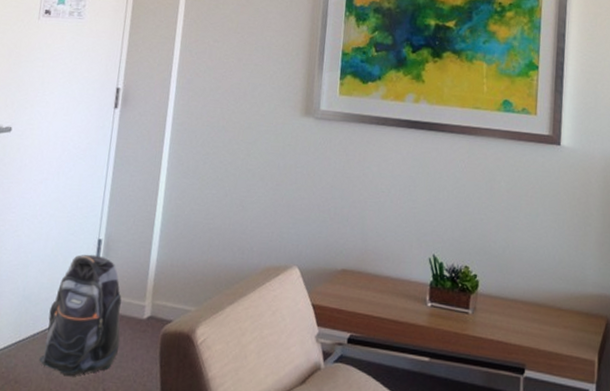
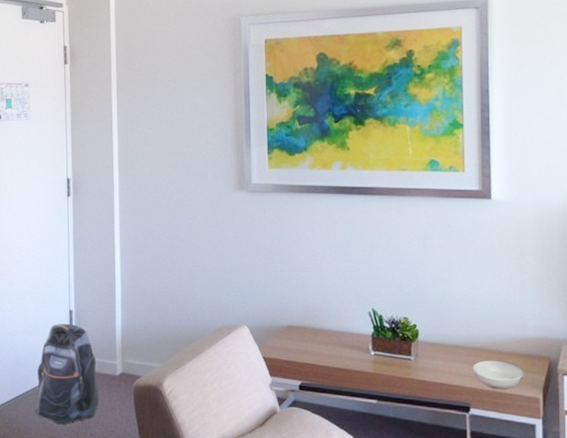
bowl: none [530,317,581,351] -> present [473,360,524,390]

